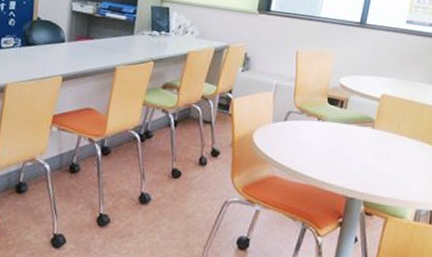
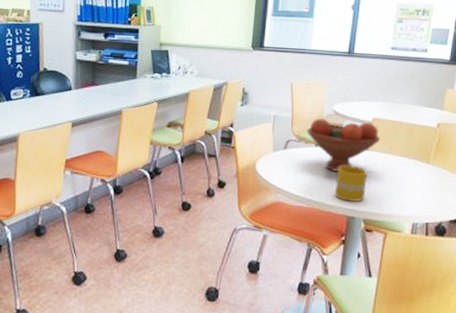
fruit bowl: none [309,90,388,149] -> present [307,118,381,172]
mug: none [334,143,372,183] -> present [334,166,368,202]

